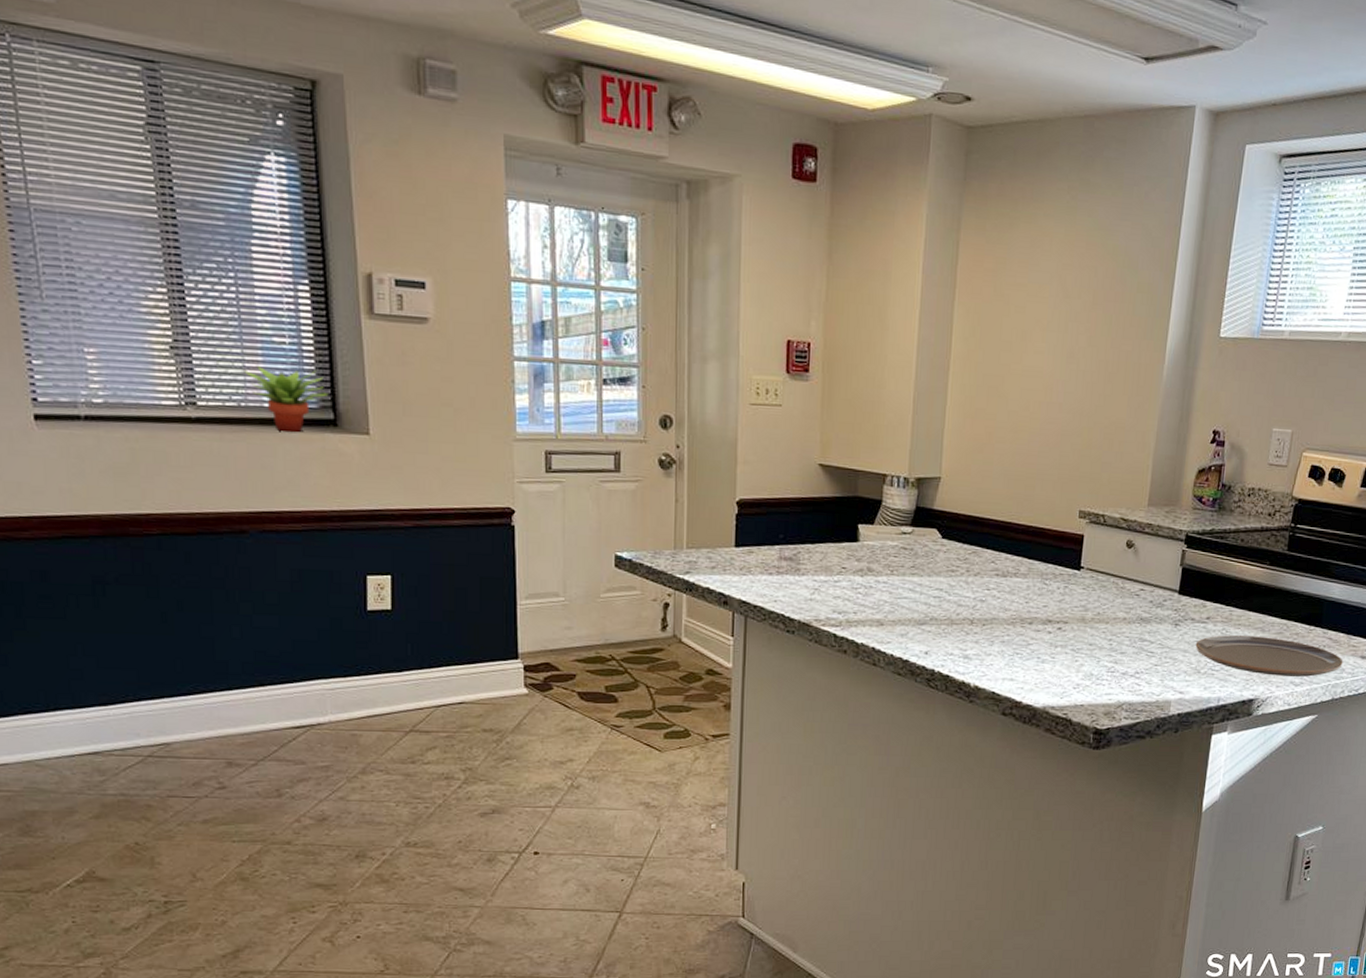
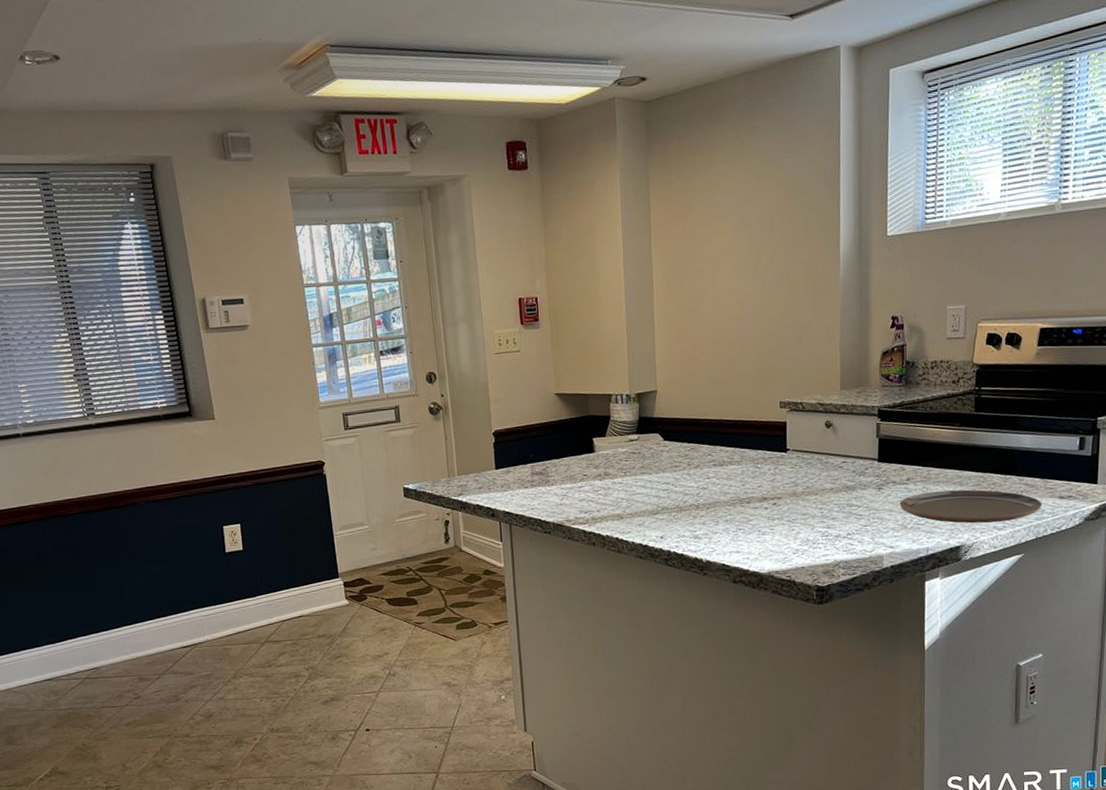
succulent plant: present [244,365,329,433] -> none [124,377,184,426]

